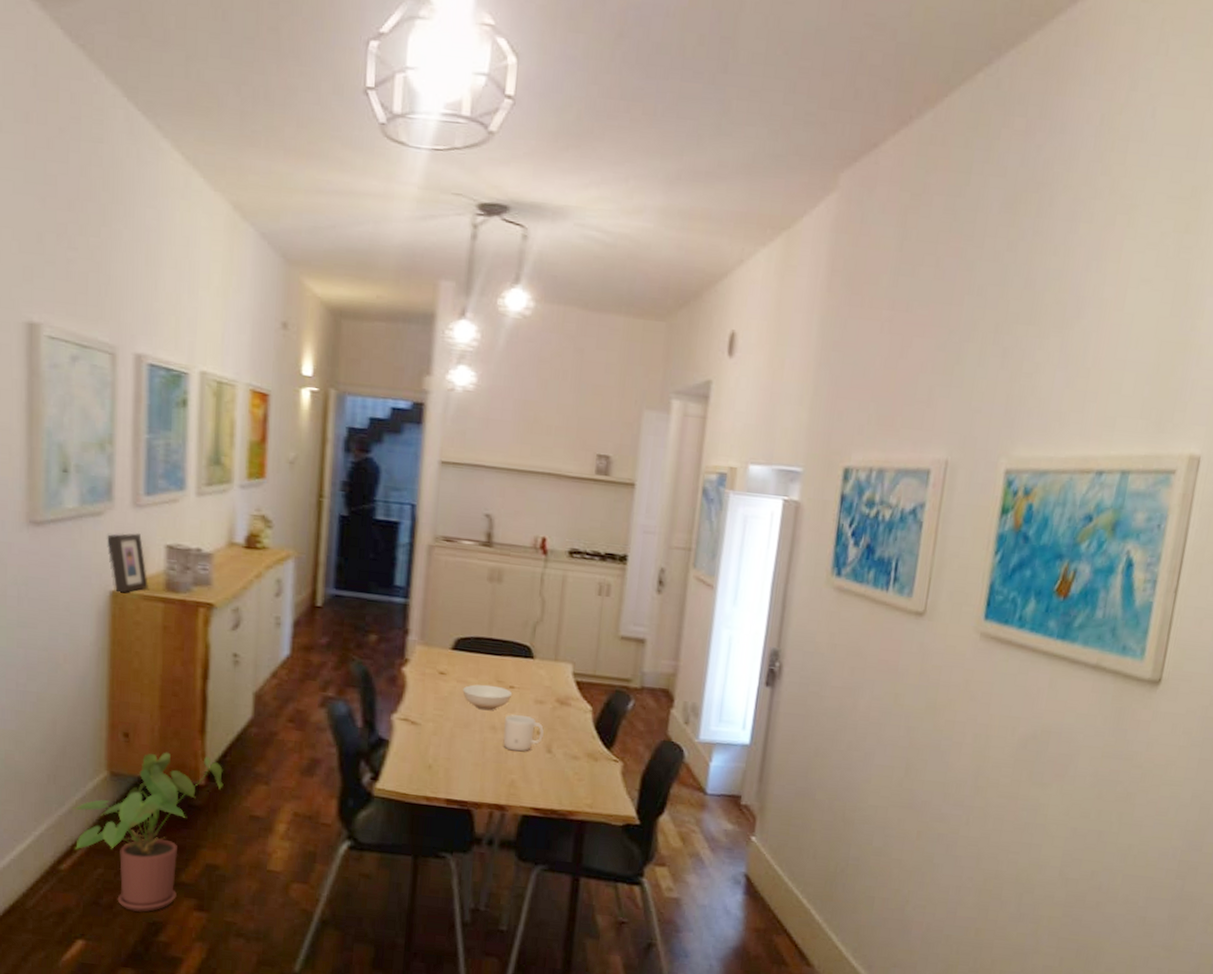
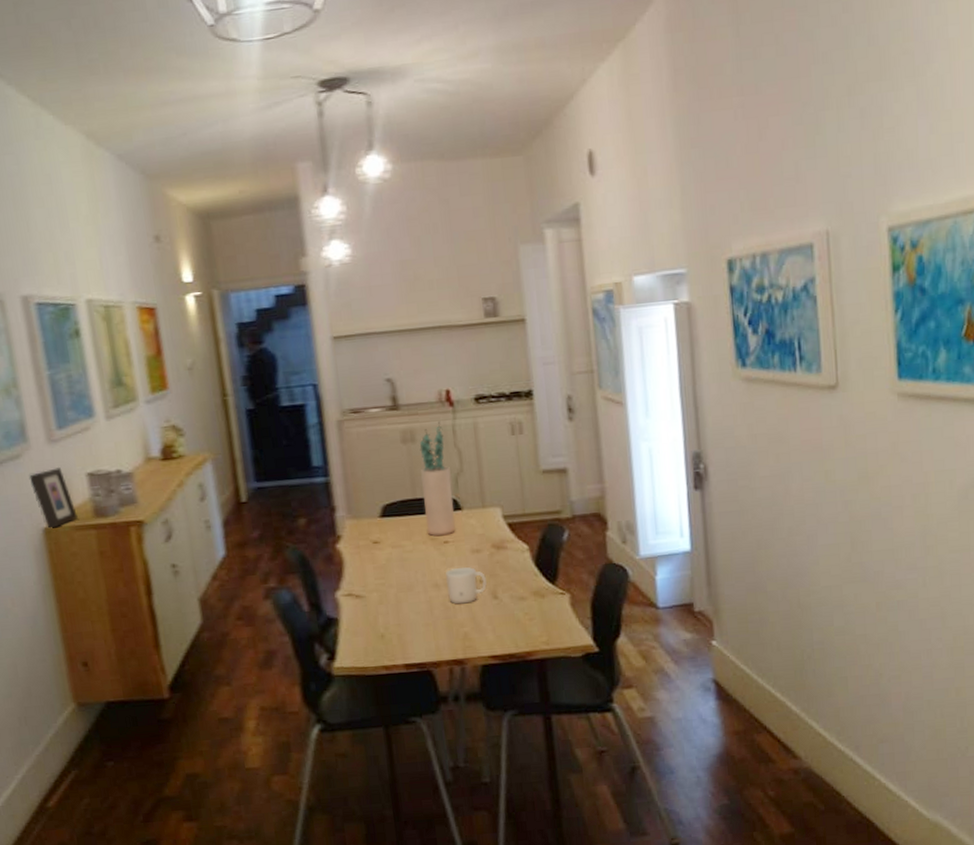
house plant: present [73,752,224,912] -> none [48,669,188,834]
bowl: present [462,684,513,711] -> none [399,544,448,570]
vase: none [495,566,532,681] -> present [419,421,456,537]

